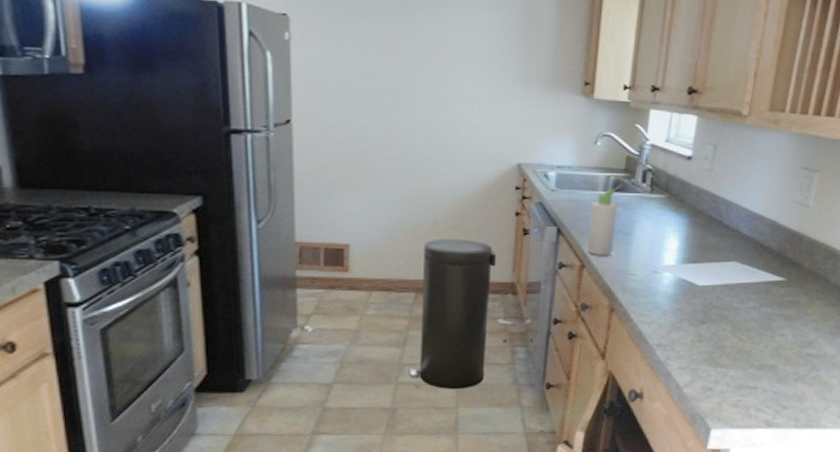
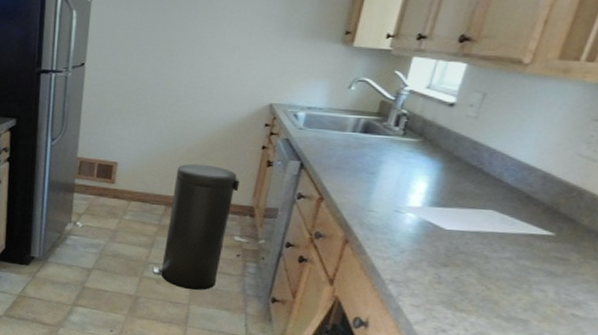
bottle: present [588,184,623,255] -> none [328,126,373,191]

